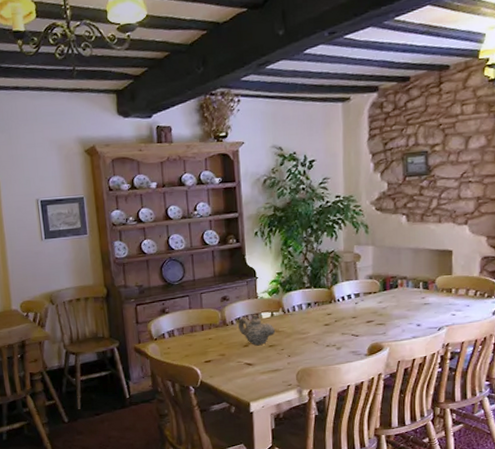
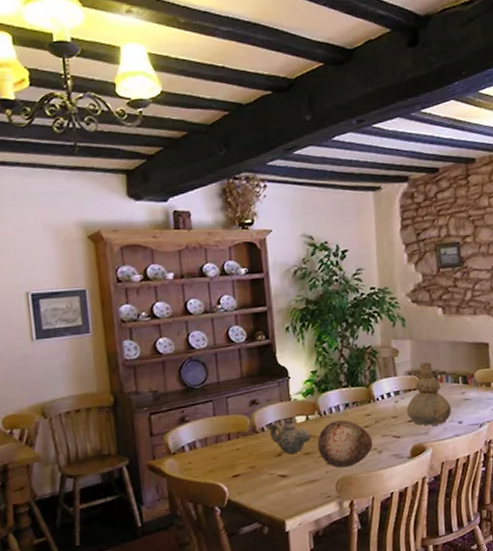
decorative egg: none [281,318,332,361] -> present [317,420,373,468]
vase: none [365,267,411,327] -> present [406,362,452,426]

